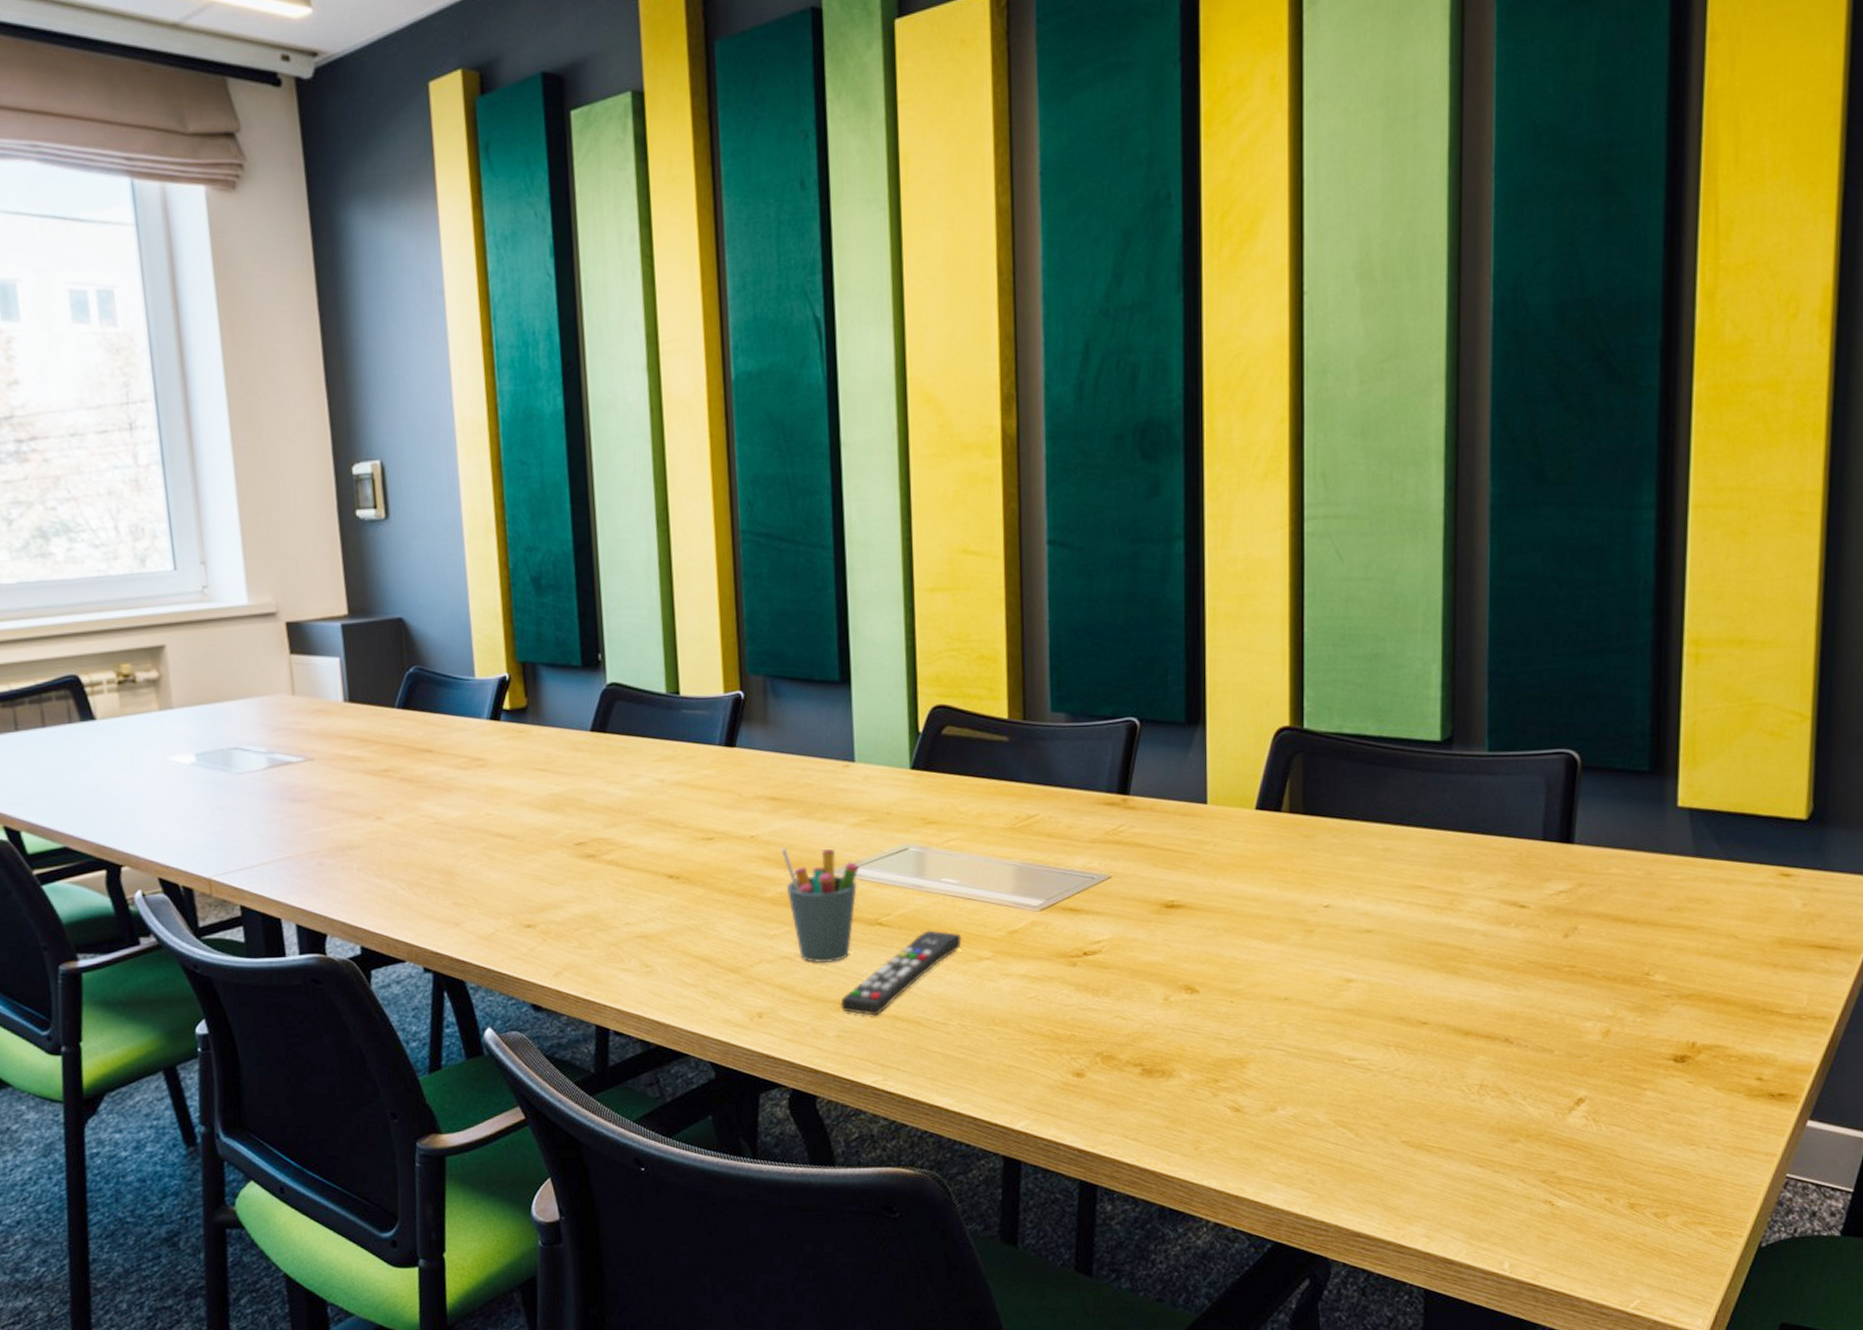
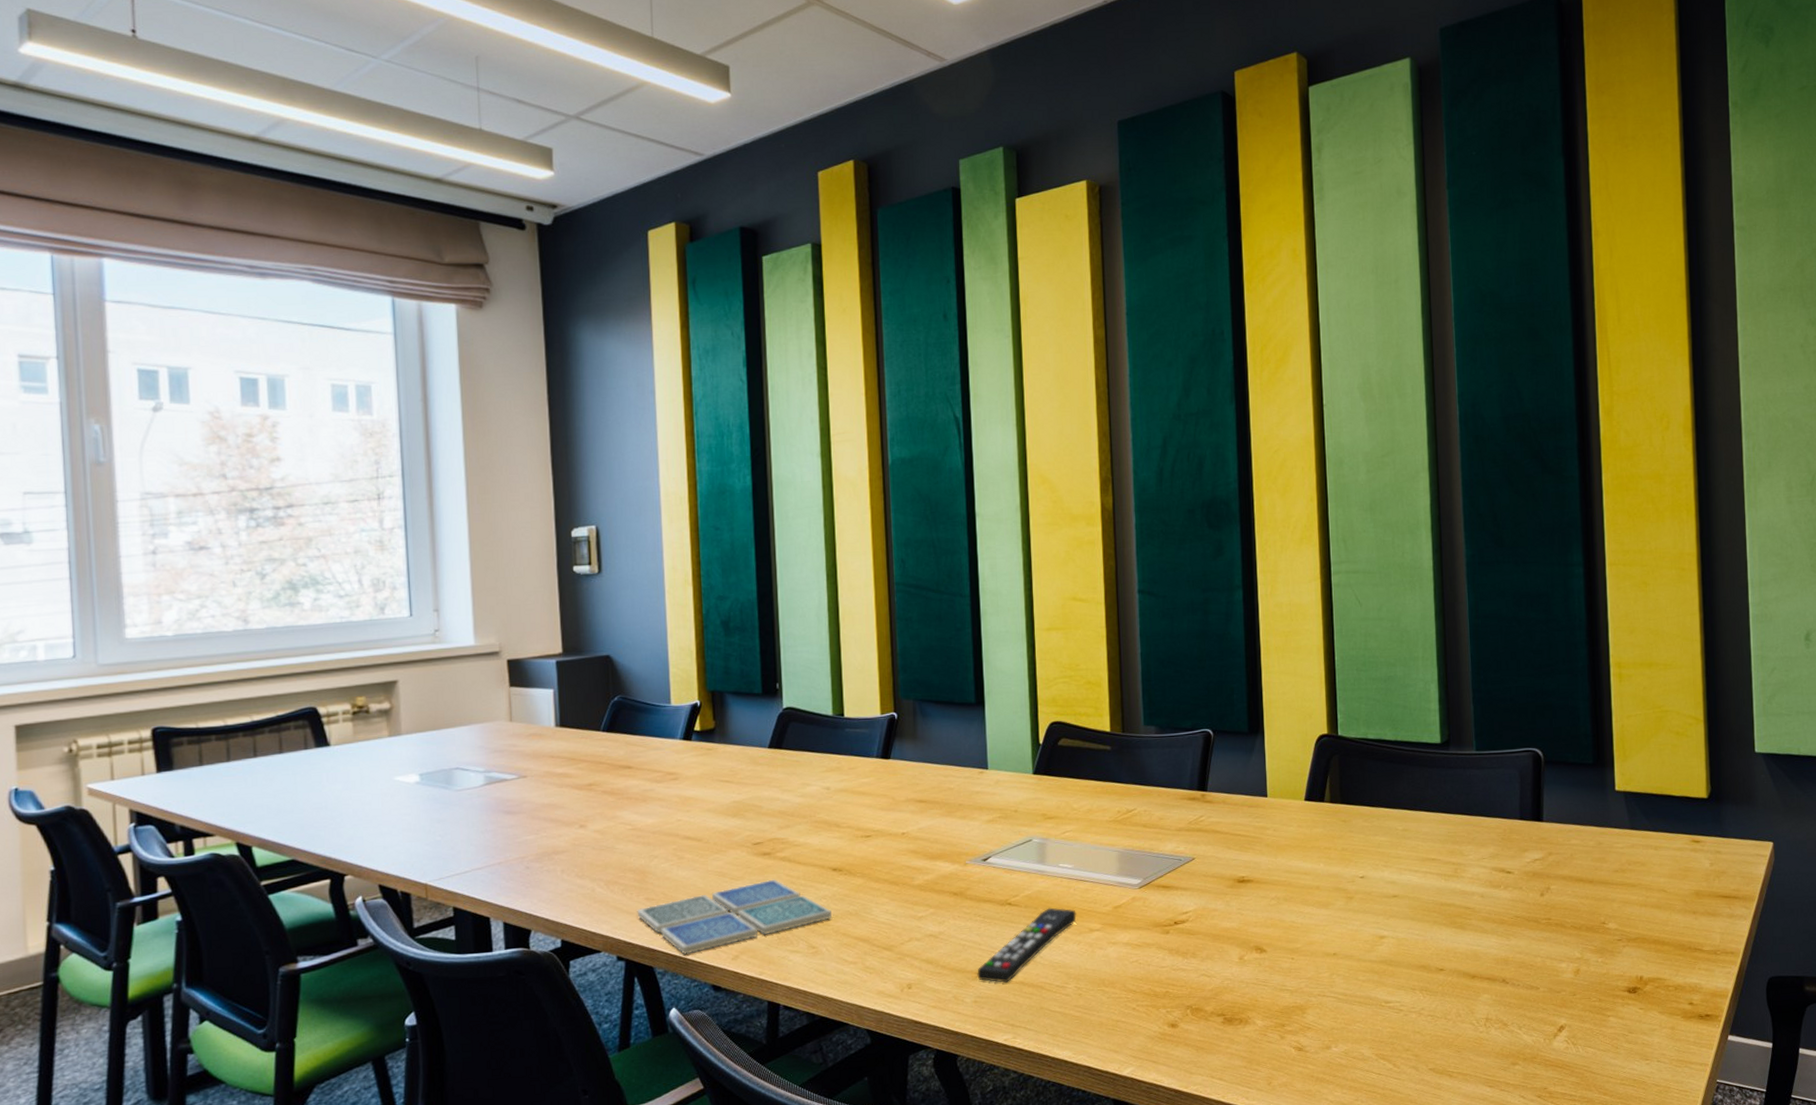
drink coaster: none [444,885,668,969] -> present [637,879,832,955]
pen holder: present [781,847,859,964] -> none [927,841,992,940]

